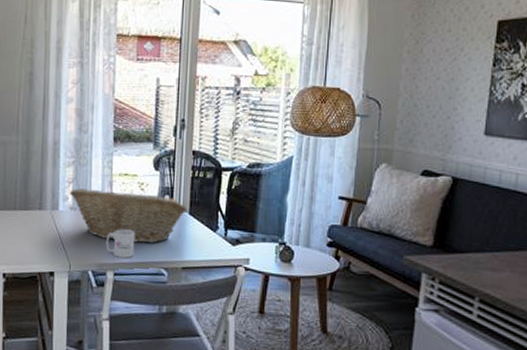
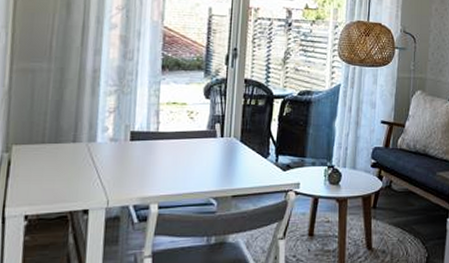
fruit basket: present [69,188,188,243] -> none [109,118,239,173]
mug: present [105,229,135,258] -> none [150,159,183,189]

